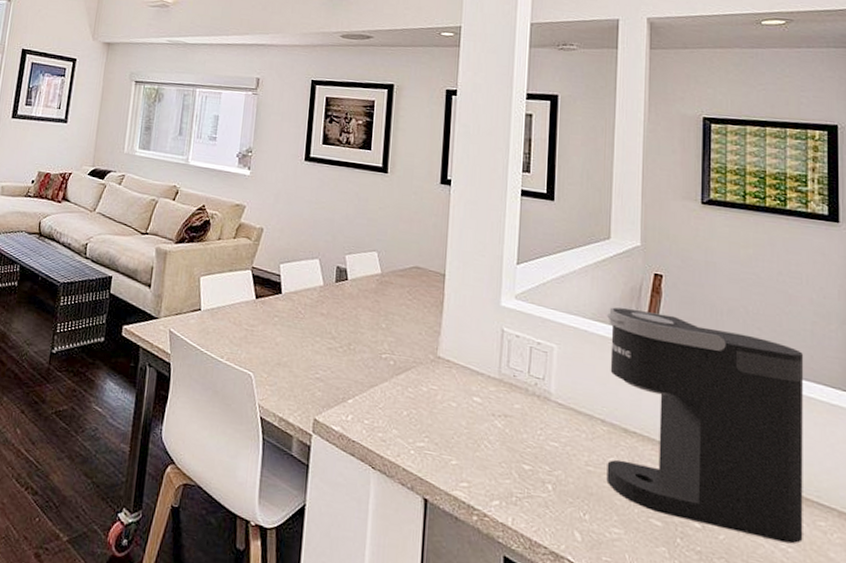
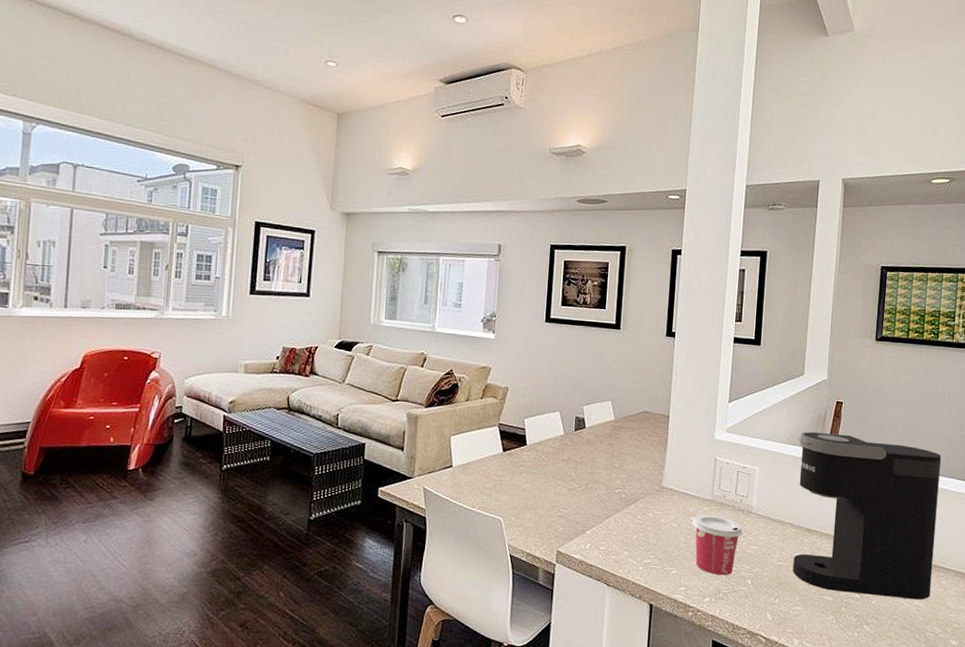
cup: none [476,395,540,475] -> present [692,515,743,575]

